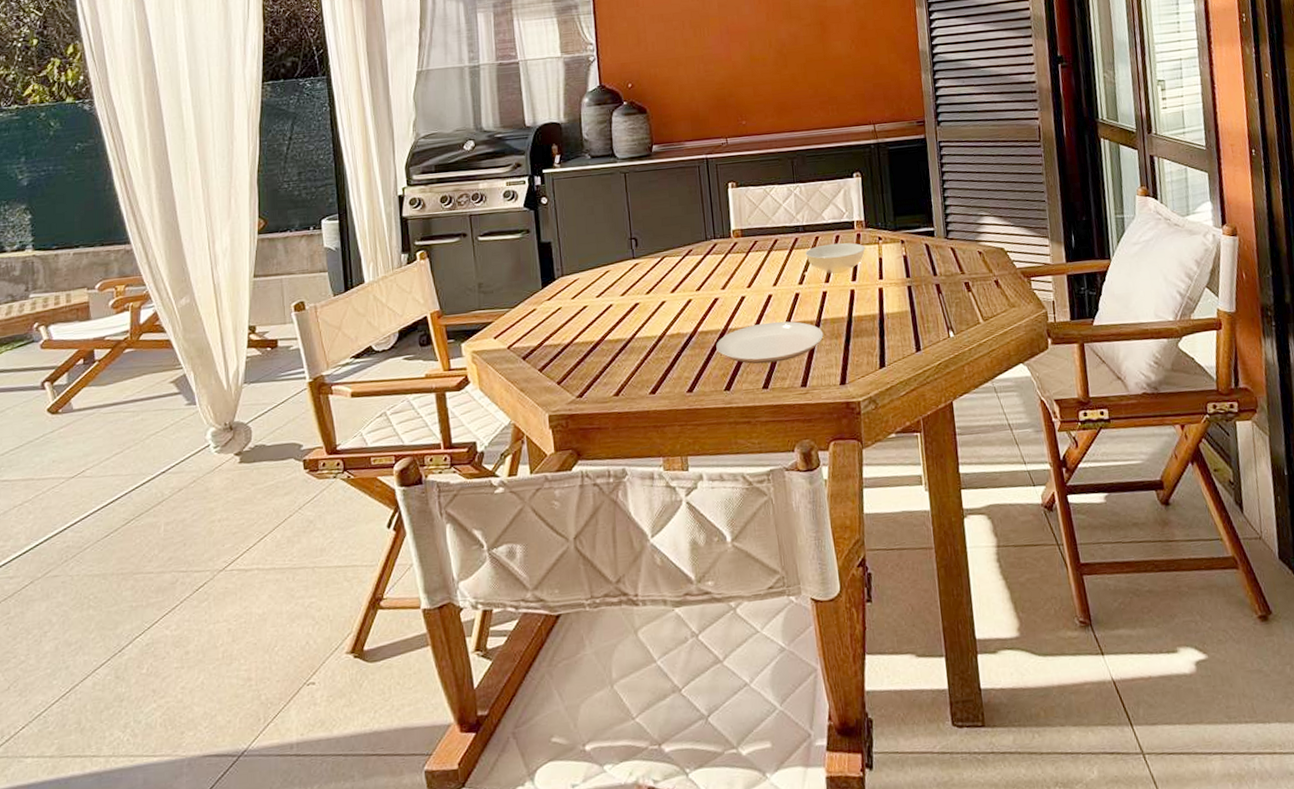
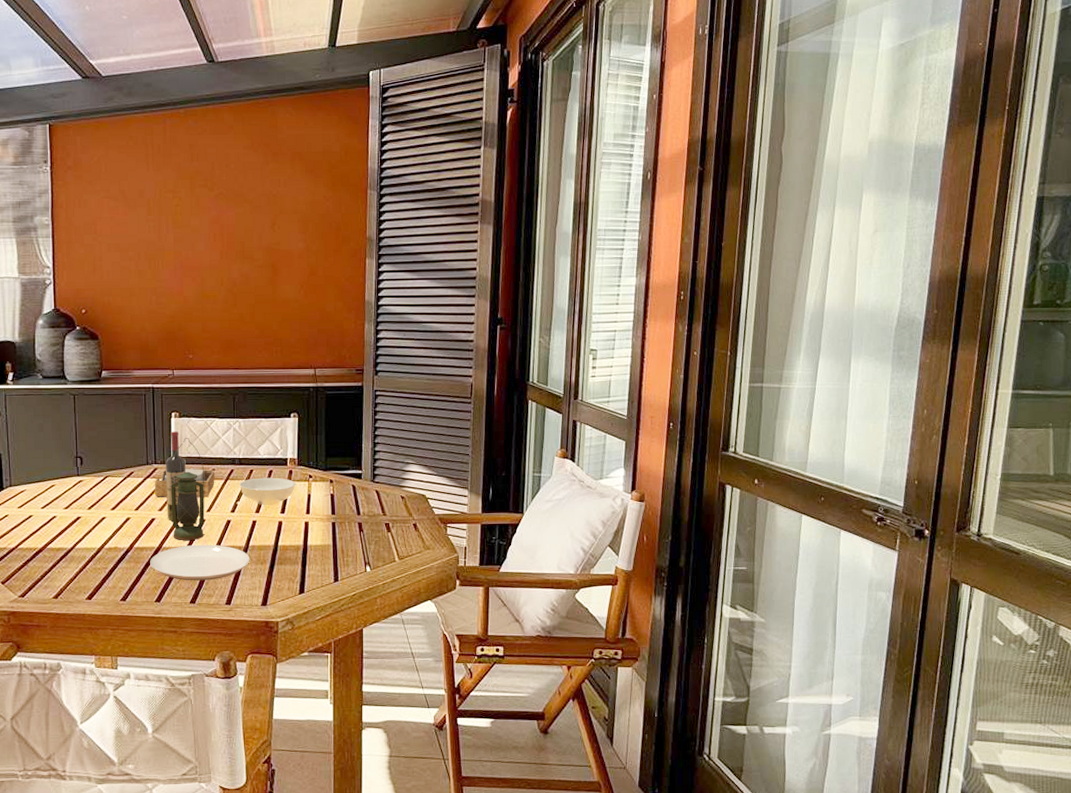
napkin holder: none [715,240,780,275] -> present [154,468,215,498]
wine bottle: none [725,202,748,299] -> present [166,431,186,521]
lantern: none [731,207,772,320] -> present [170,437,205,540]

